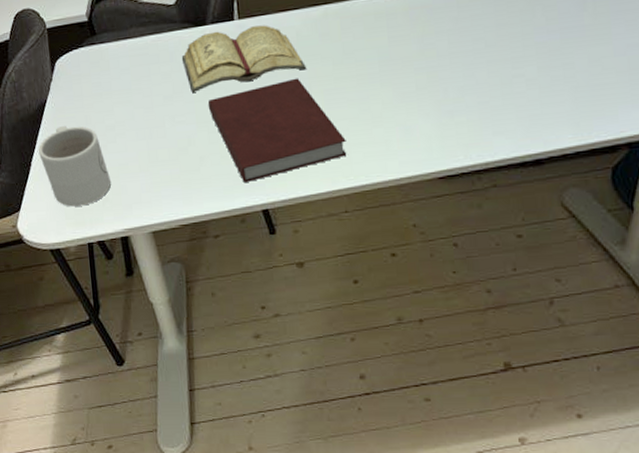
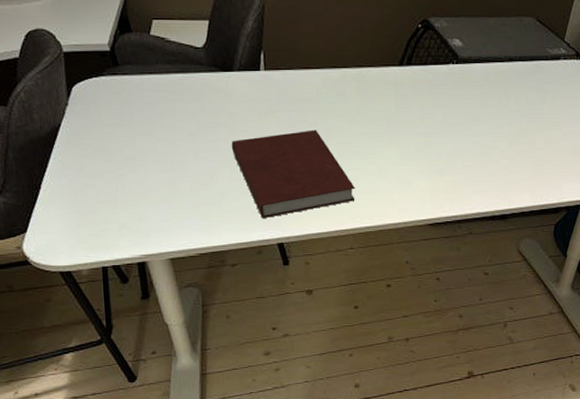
mug: present [38,125,111,207] -> none [49,151,129,231]
diary: present [181,25,306,94] -> none [207,78,324,134]

